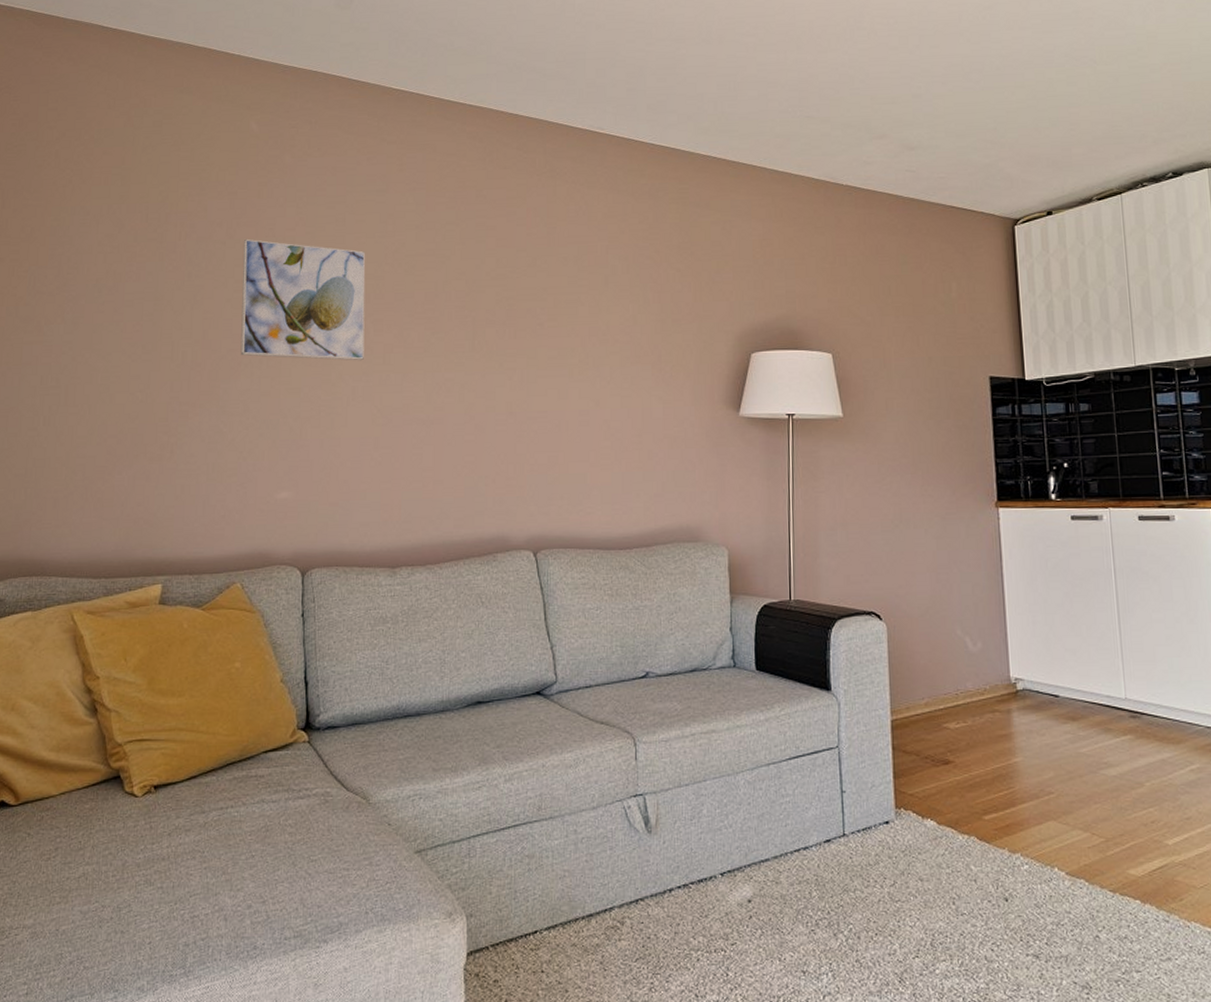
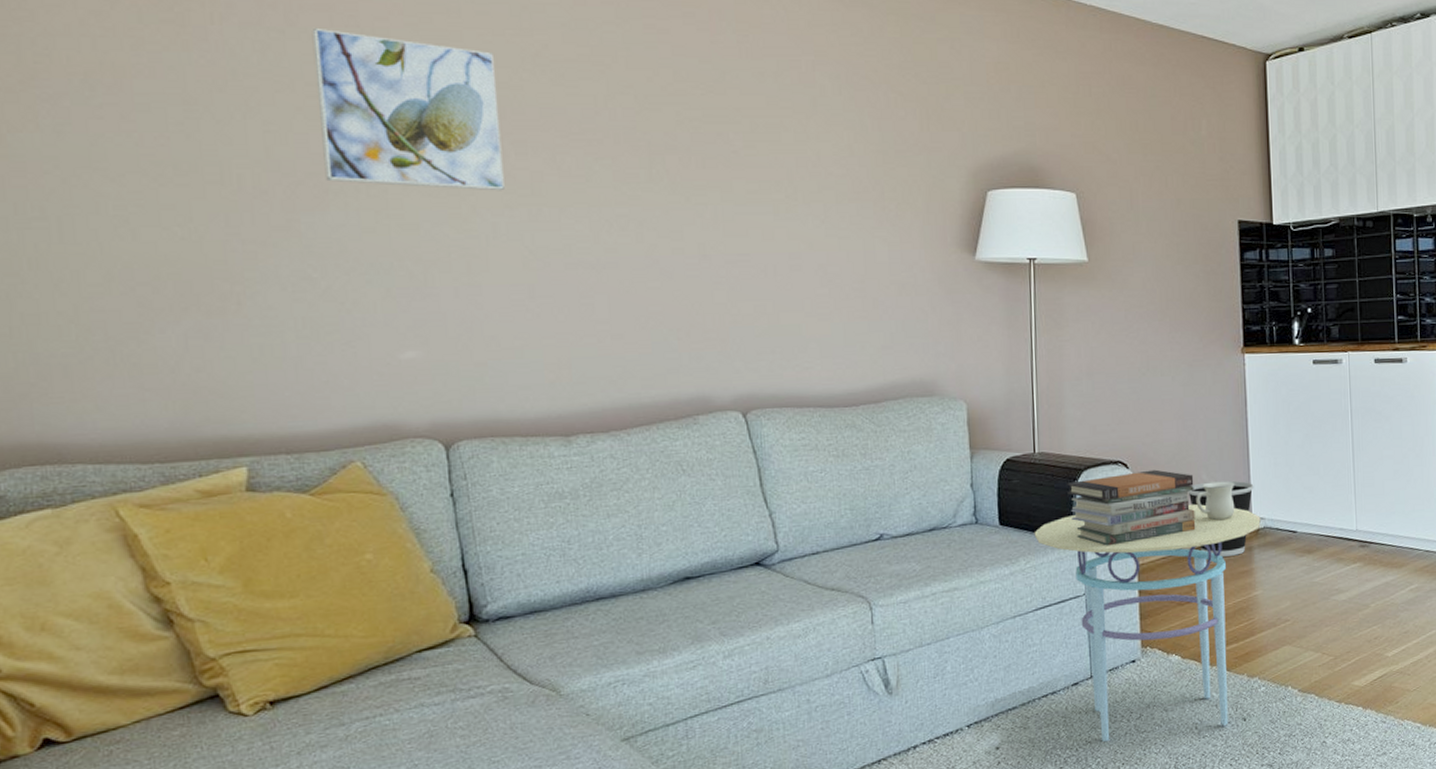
side table: none [788,659,1020,908] -> present [1034,503,1261,742]
book stack: none [821,622,951,698] -> present [1067,469,1196,546]
wastebasket: none [942,637,1011,718] -> present [1188,480,1254,557]
mug: none [950,637,992,679] -> present [1196,481,1235,521]

